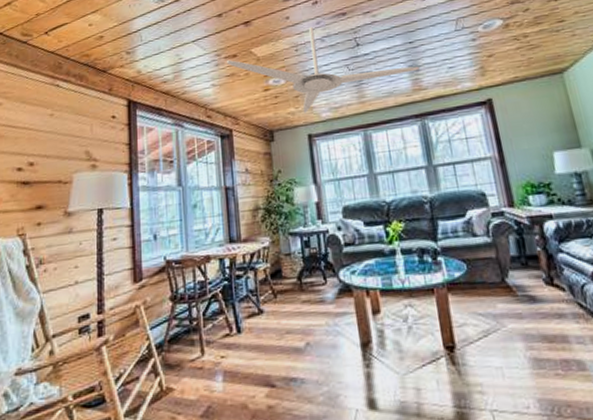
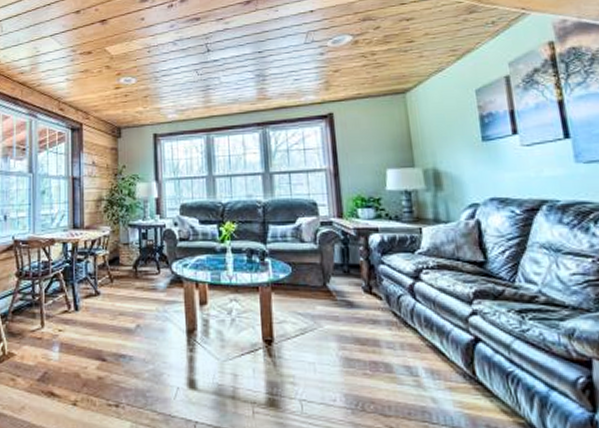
ceiling fan: present [226,26,420,113] -> none [81,29,266,113]

